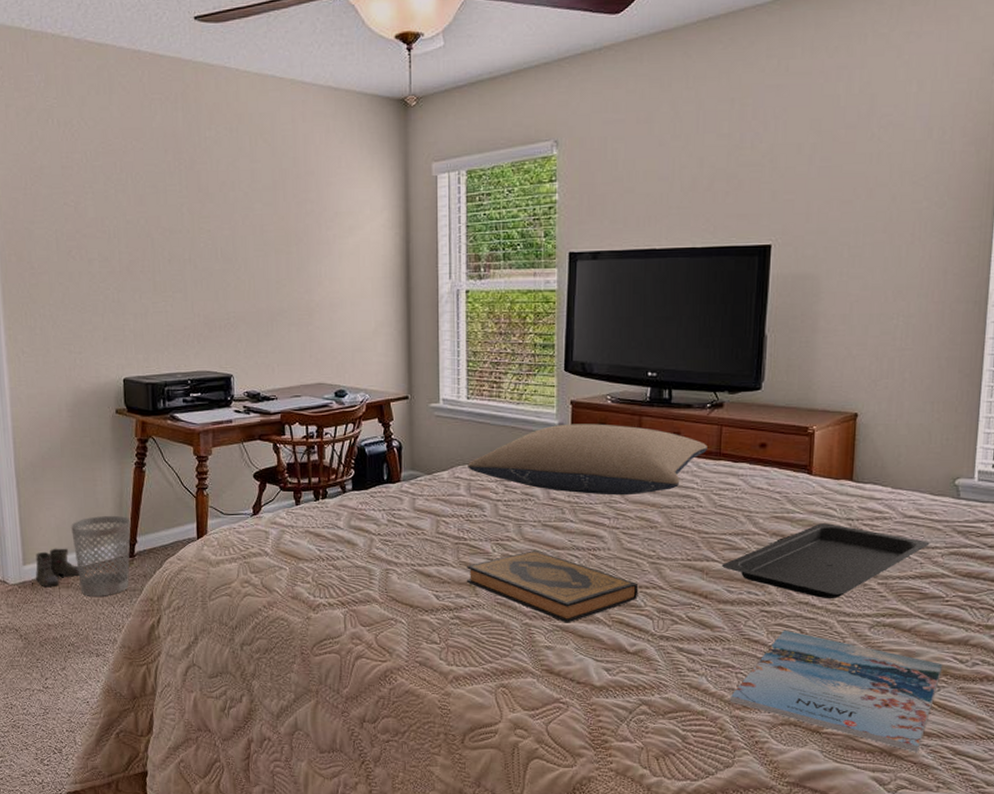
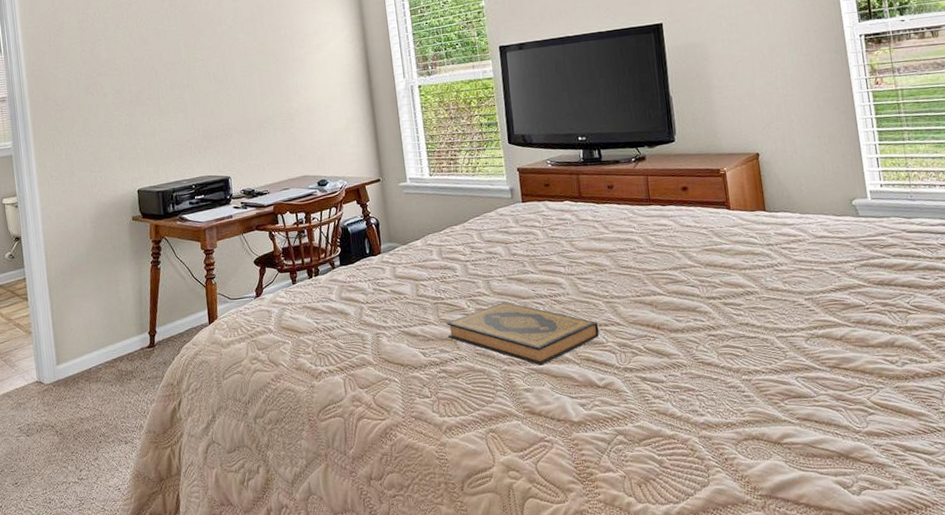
boots: present [33,548,84,586] -> none [66,345,111,383]
wastebasket: present [71,515,131,596] -> none [98,310,151,388]
pillow: present [468,424,707,496] -> none [437,184,638,248]
serving tray: present [722,523,930,598] -> none [668,250,842,318]
magazine: present [730,629,942,753] -> none [695,350,877,454]

